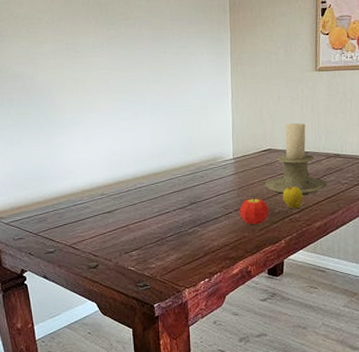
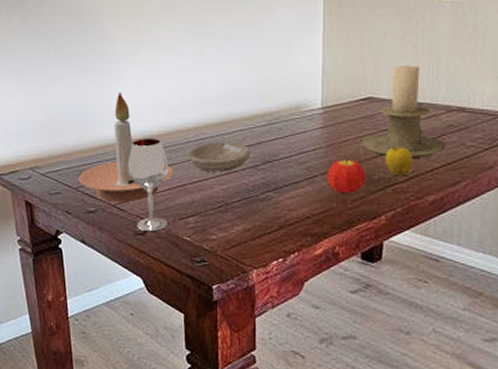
candle holder: none [38,152,117,243] -> present [79,93,173,202]
wineglass: none [79,189,115,266] -> present [127,139,169,232]
bowl: none [129,189,179,213] -> present [188,142,251,172]

